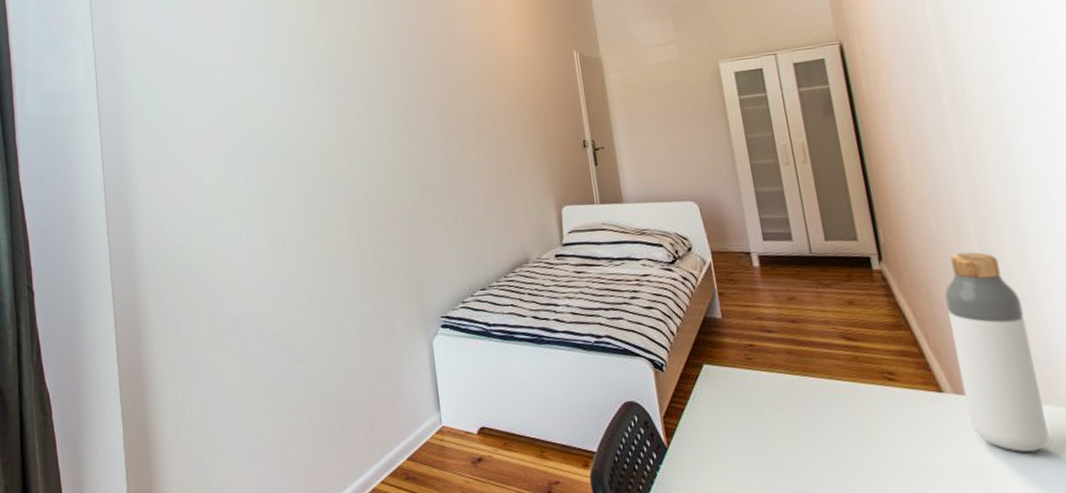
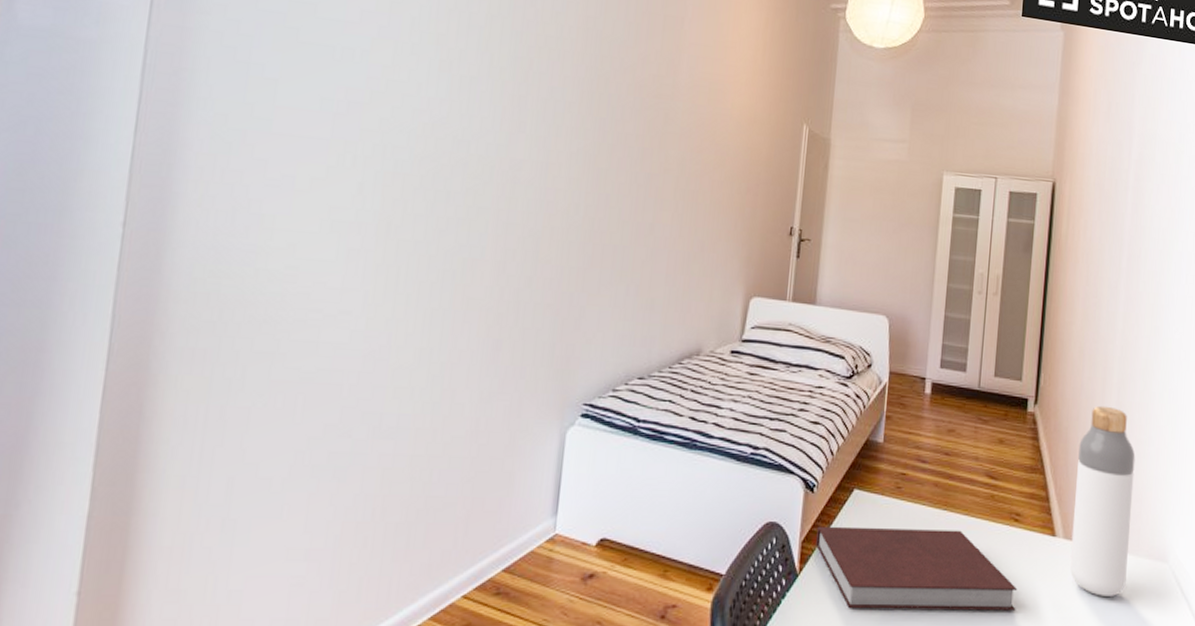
notebook: none [675,394,916,478] -> present [816,526,1018,611]

